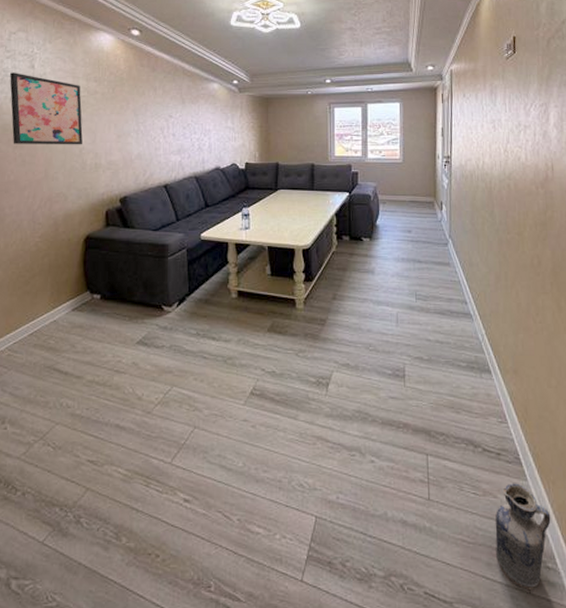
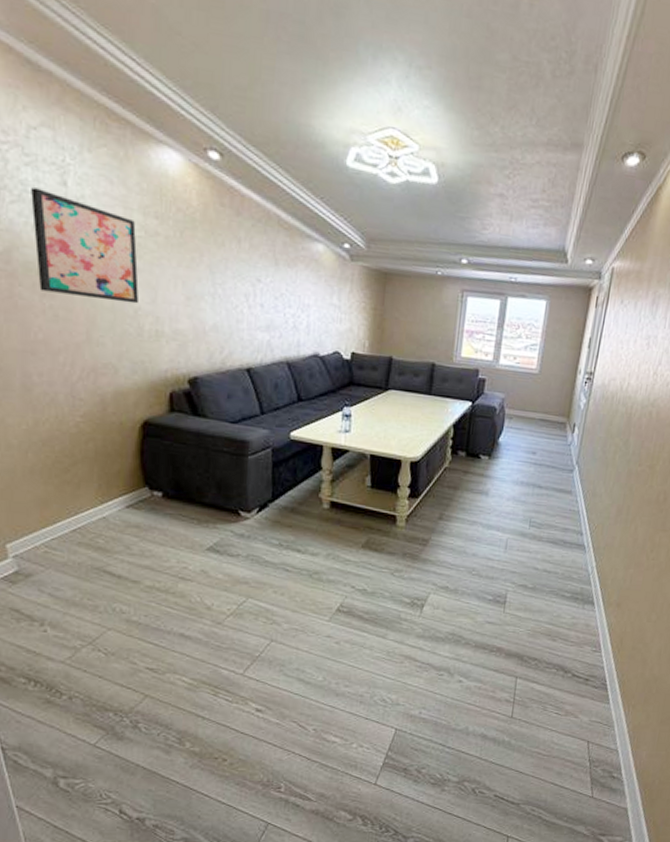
ceramic jug: present [495,483,551,589] -> none [567,705,625,794]

